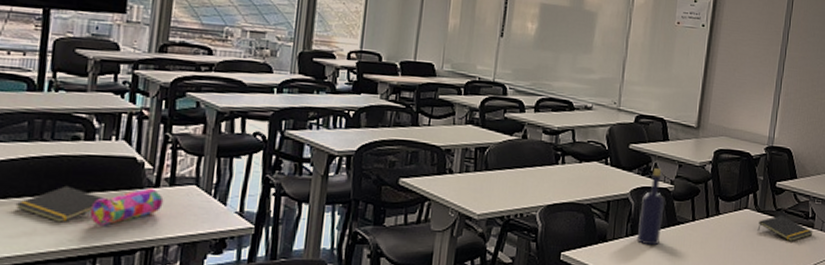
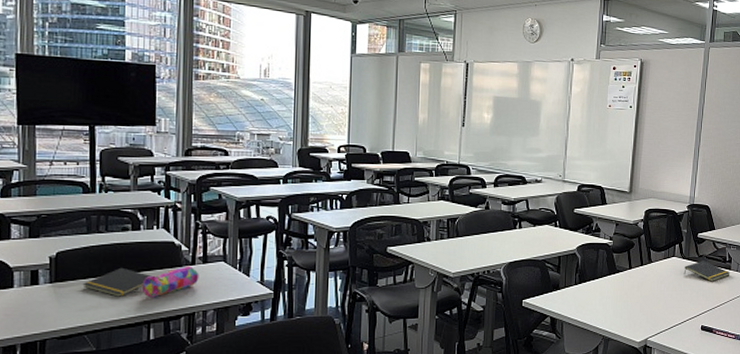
bottle: present [636,168,665,246] -> none [584,228,606,291]

